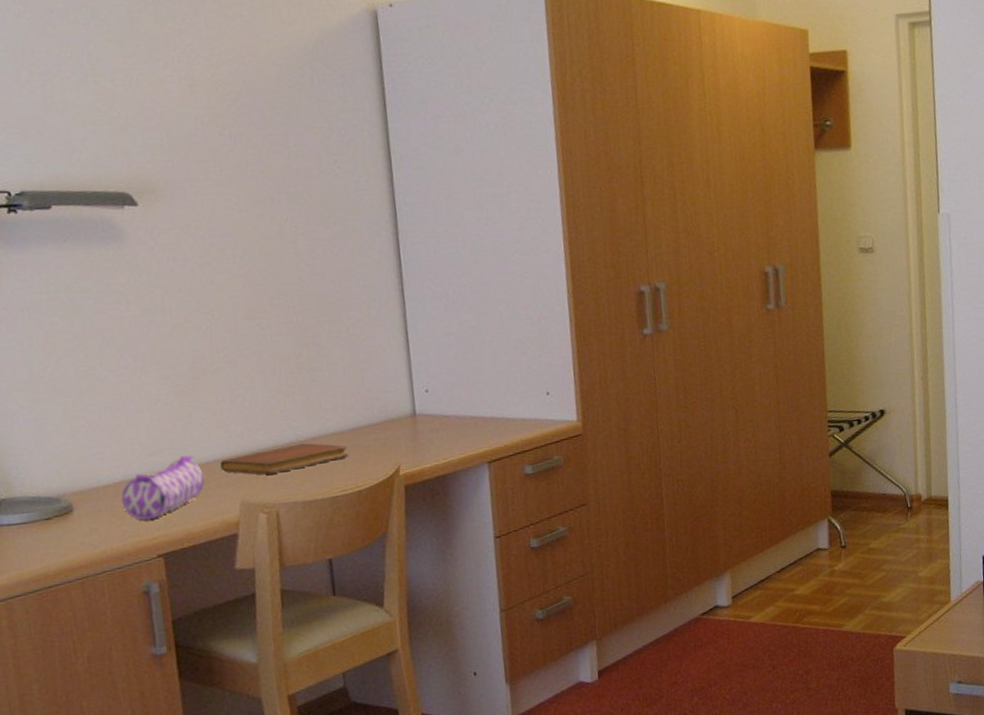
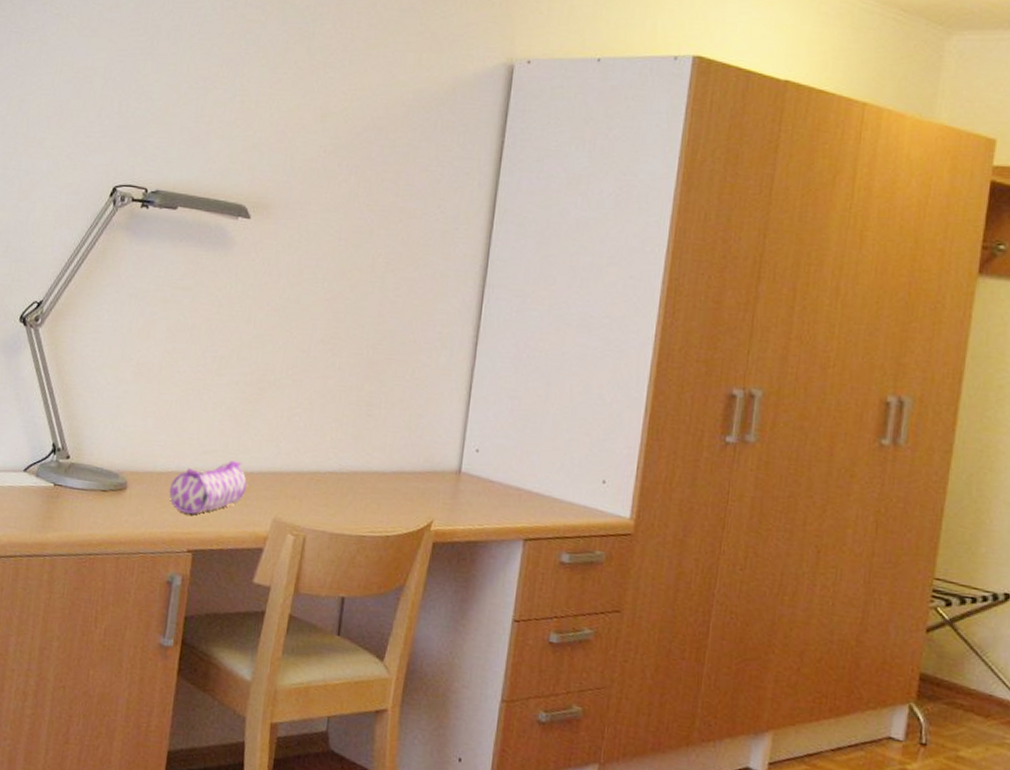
notebook: present [219,443,349,475] -> none [262,473,386,500]

